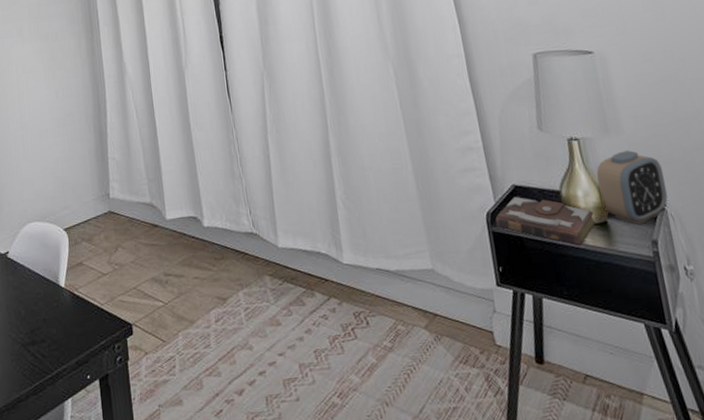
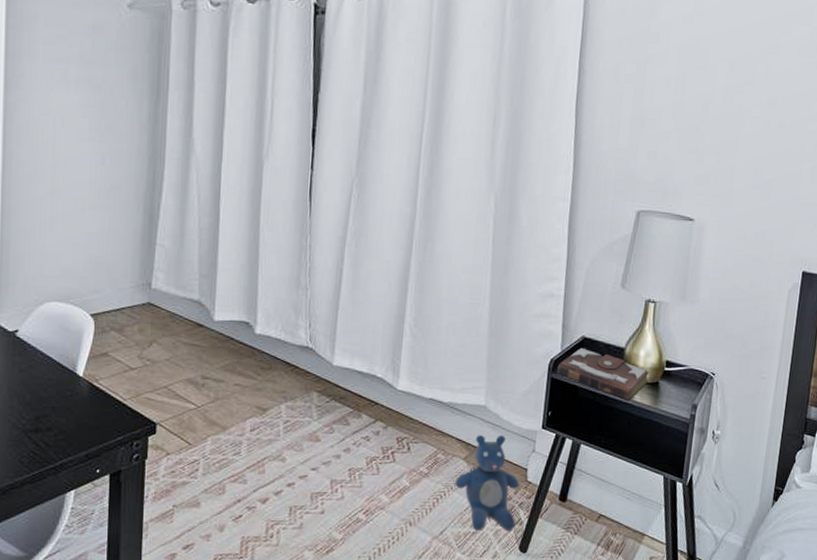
stuffed animal: none [421,297,497,406] -> present [454,435,520,531]
alarm clock: present [596,150,668,224] -> none [658,319,722,389]

